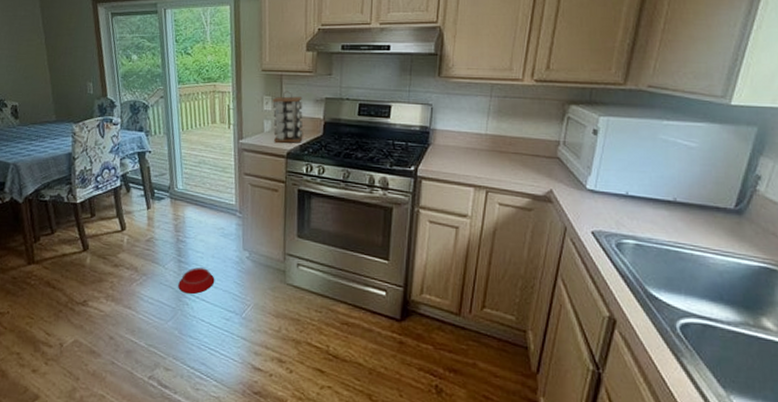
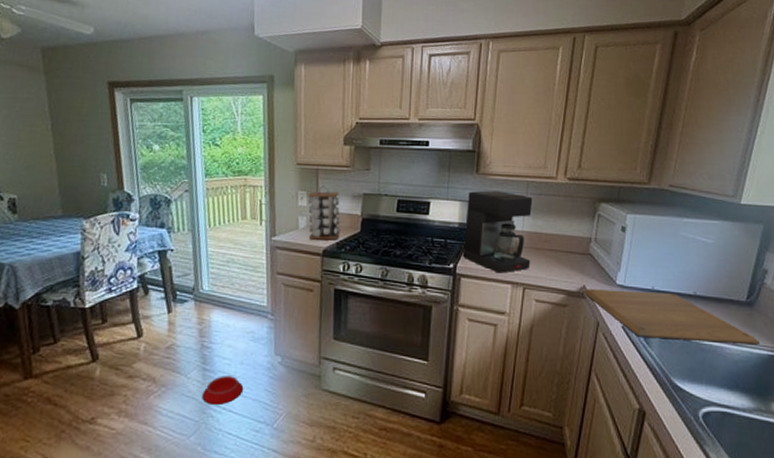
coffee maker: none [423,93,497,176] -> present [462,190,533,273]
chopping board: none [550,193,750,256] -> present [583,289,761,345]

